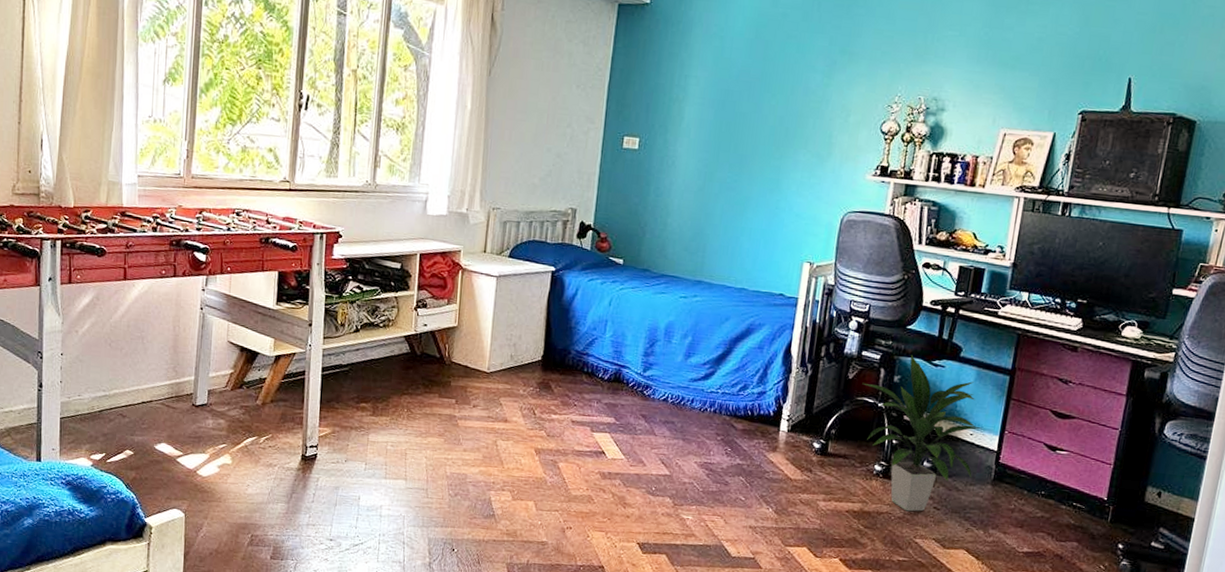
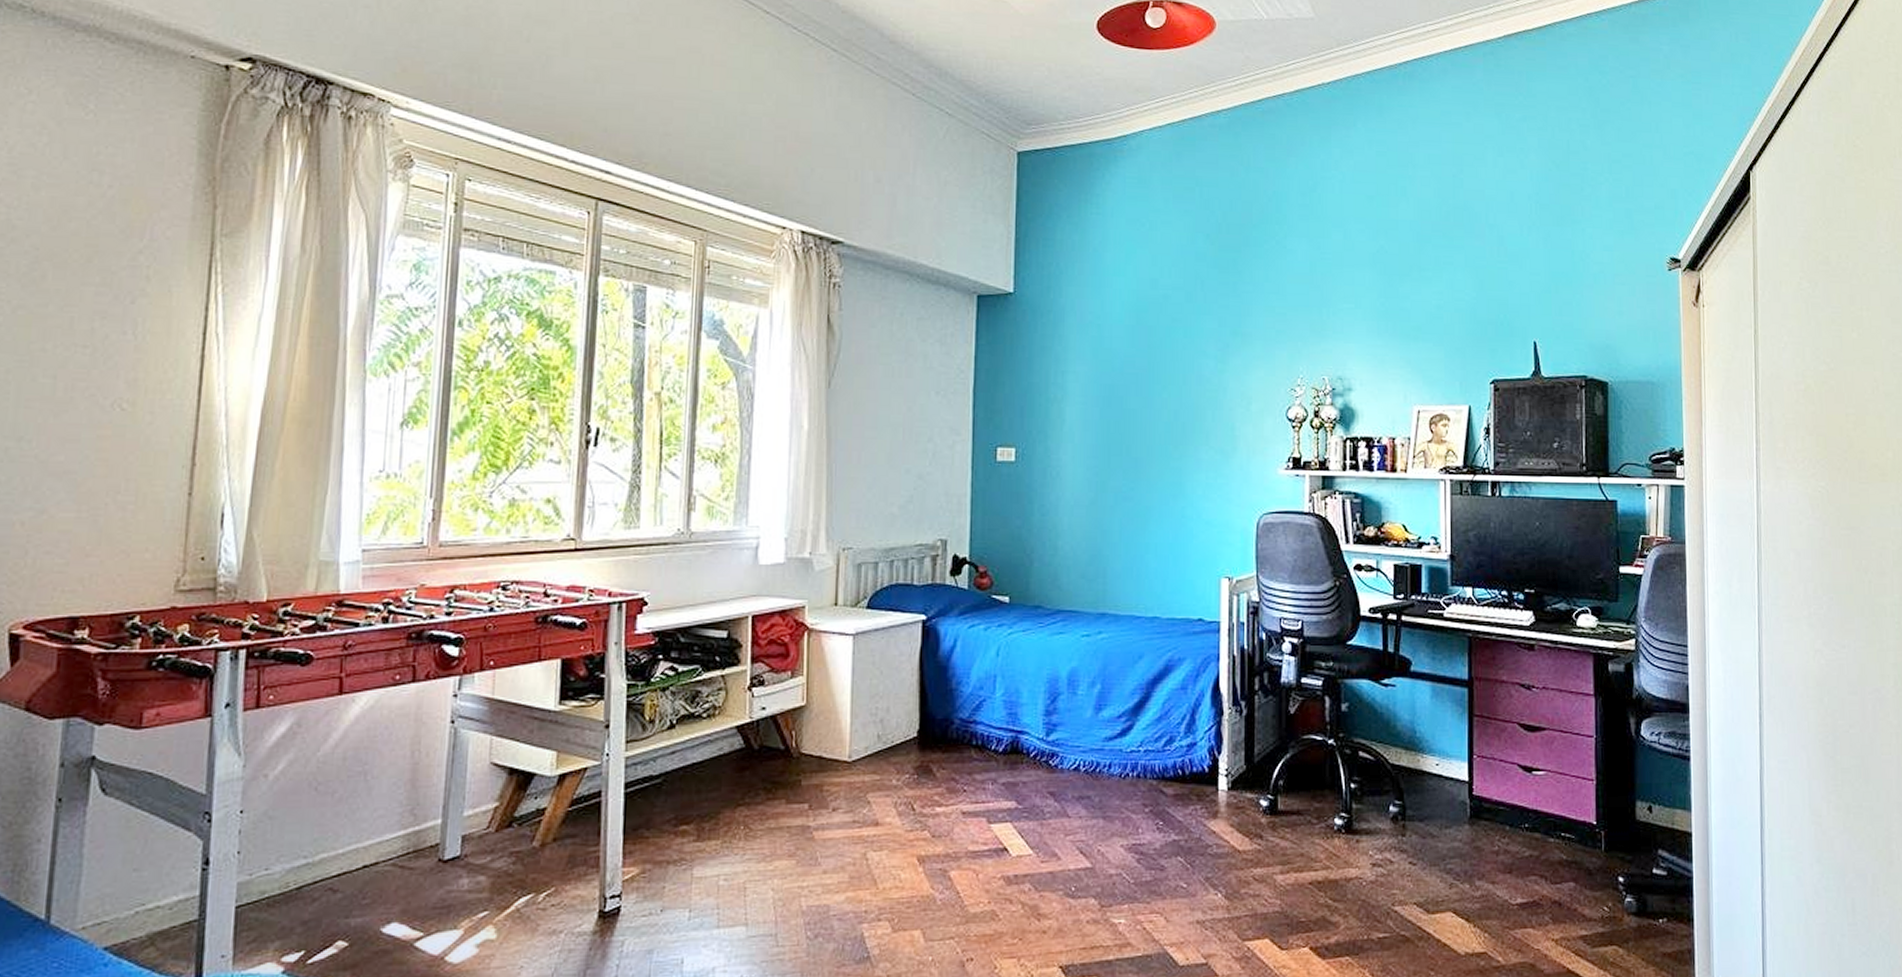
indoor plant: present [863,355,982,512] -> none [1308,676,1448,872]

